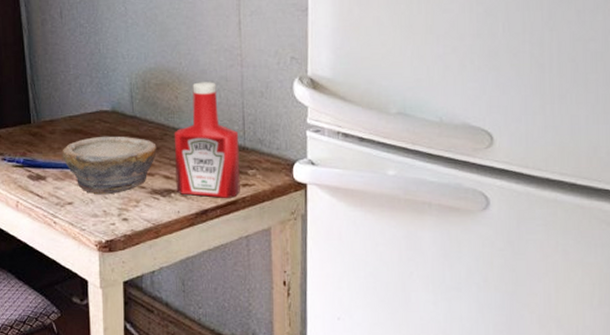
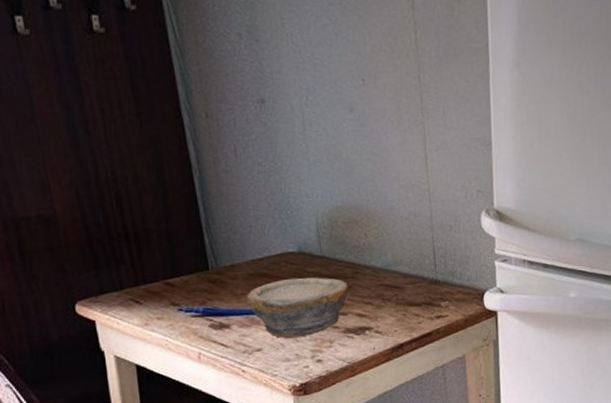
ketchup bottle: present [174,82,240,198] -> none [365,218,434,332]

